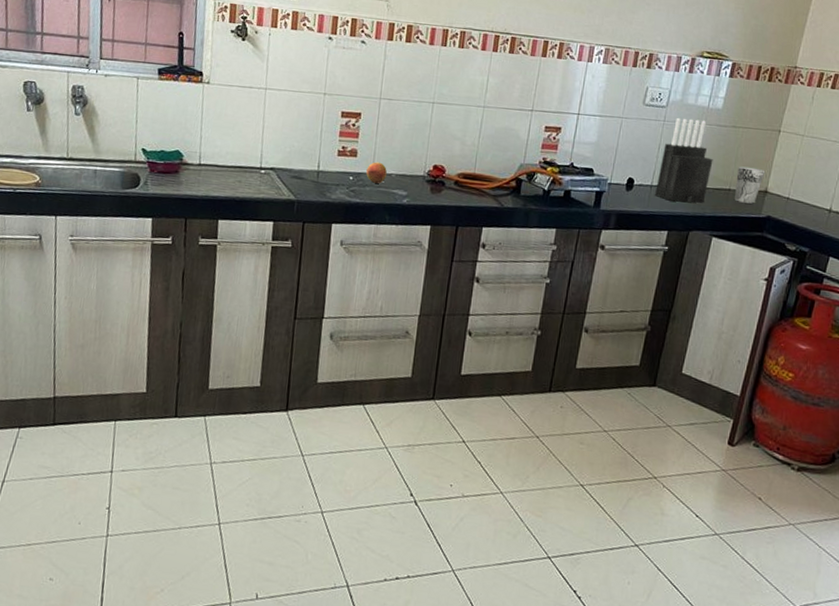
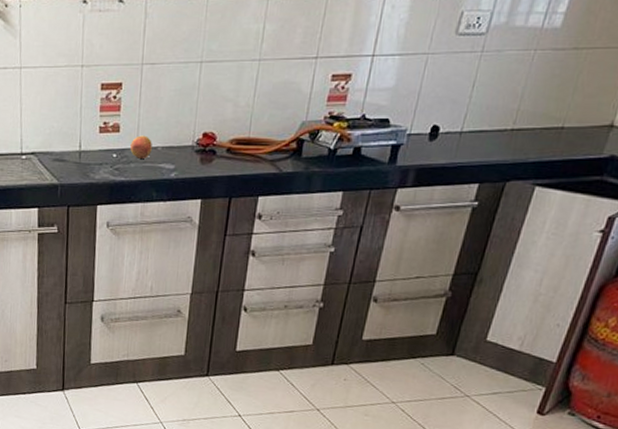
knife block: present [655,117,713,203] -> none [465,45,544,149]
cup: present [735,166,766,204] -> none [568,97,614,142]

